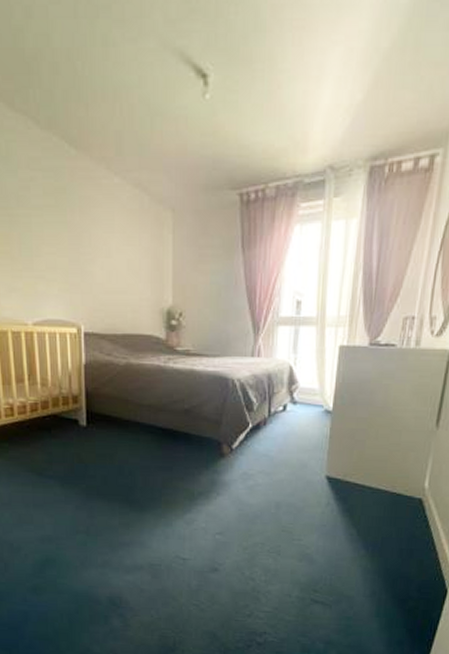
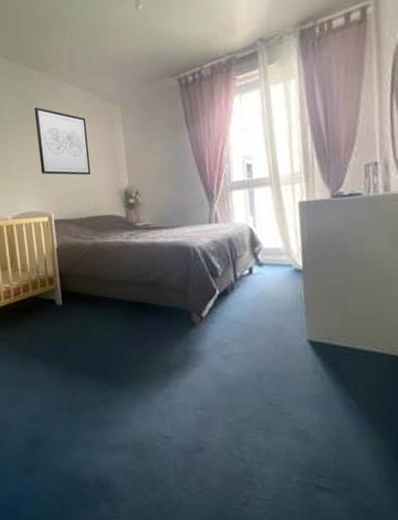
wall art: none [68,195,132,286] -> present [34,107,91,176]

